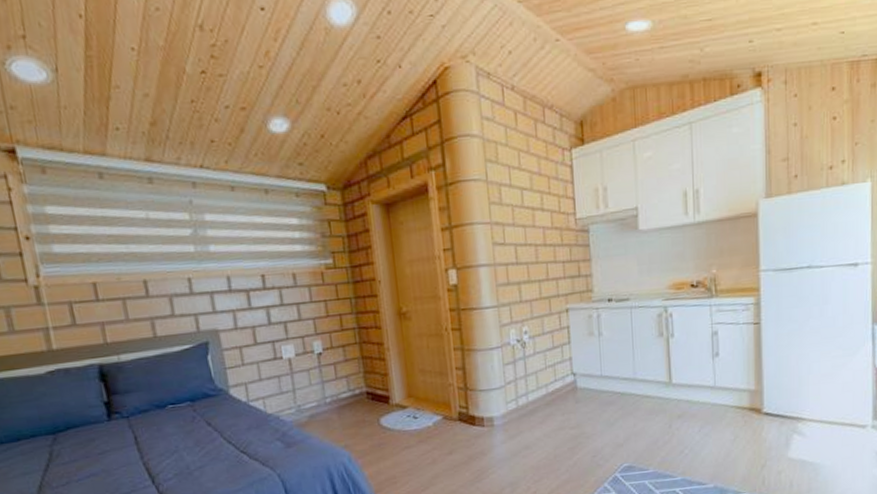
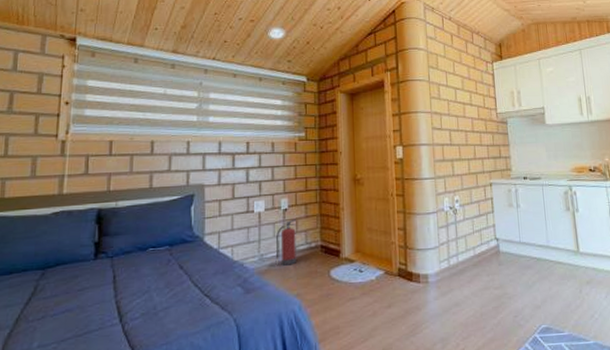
fire extinguisher: none [313,363,340,416] -> present [275,219,296,266]

